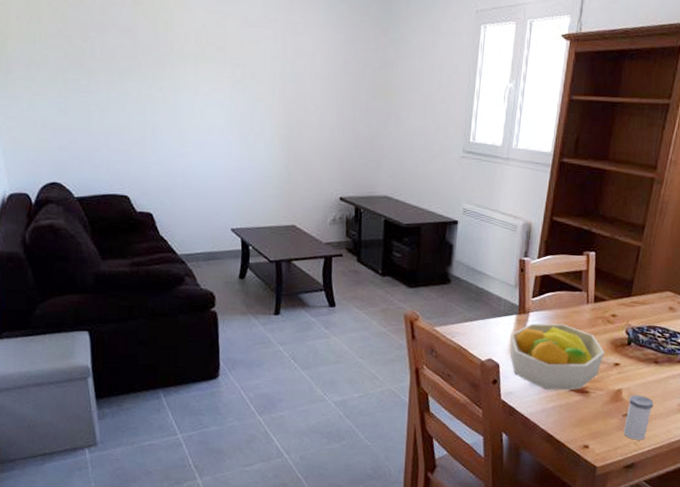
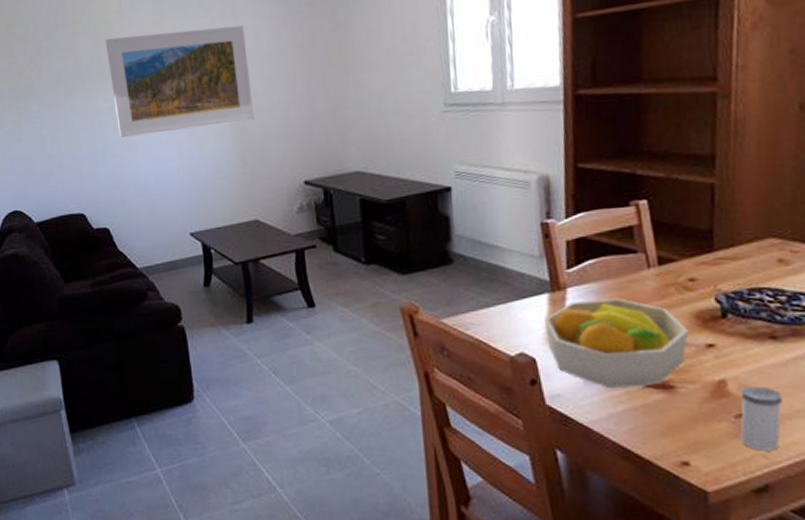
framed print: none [165,27,303,134] -> present [105,25,254,137]

